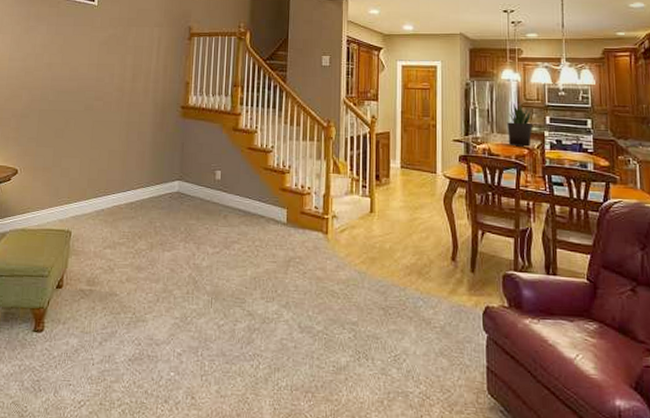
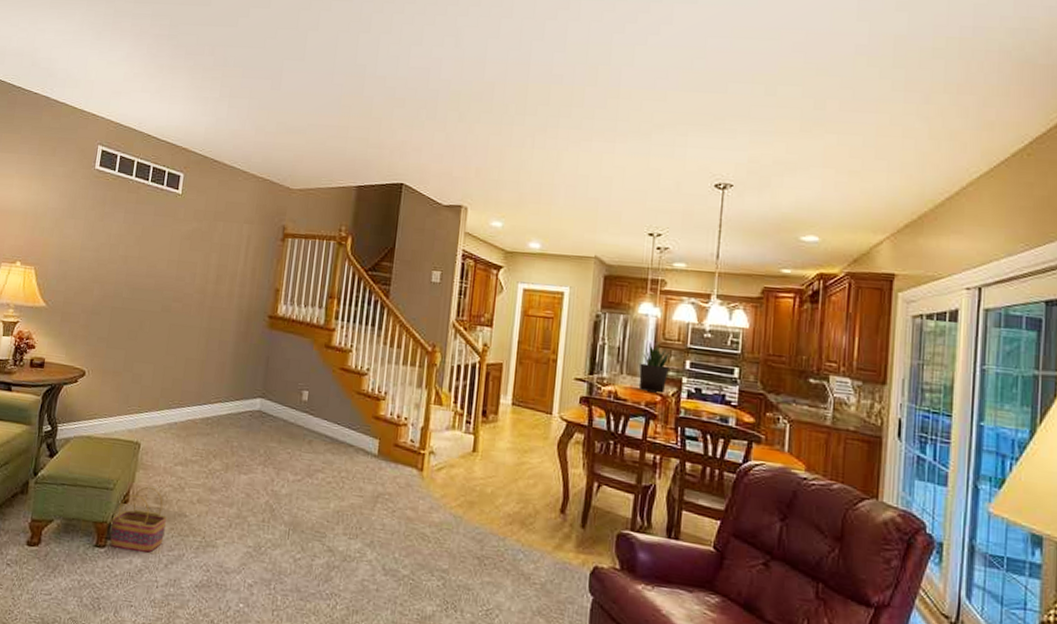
basket: none [47,270,100,333] -> present [110,486,168,553]

